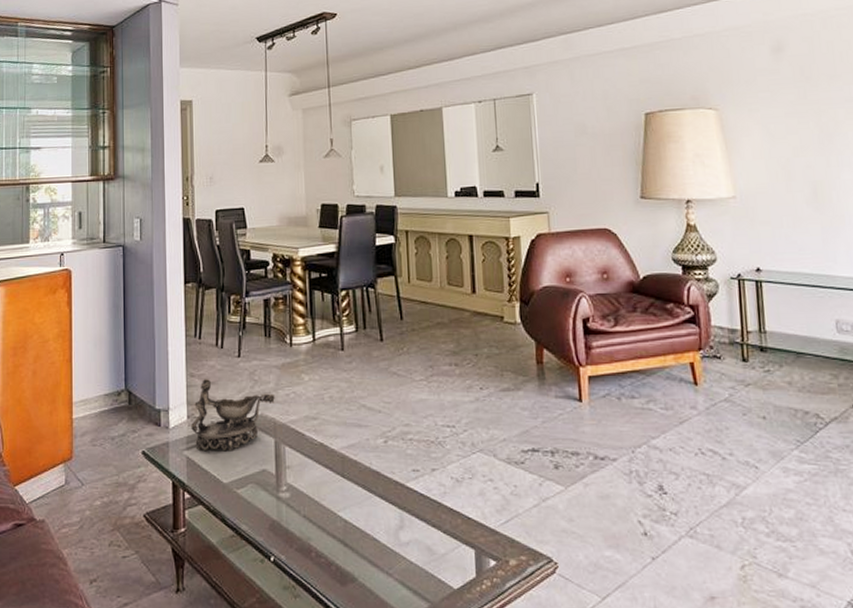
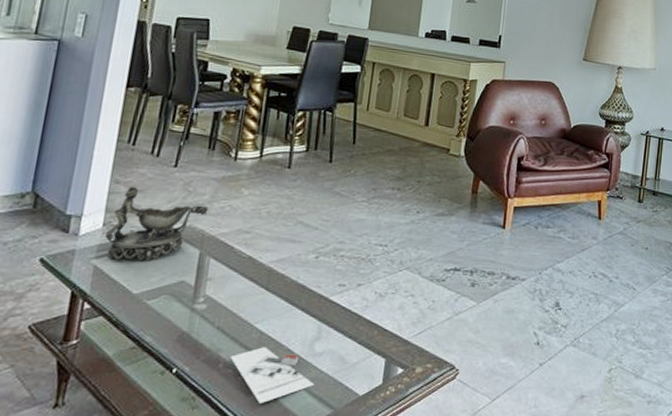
architectural model: none [320,536,406,594] -> present [230,347,314,403]

